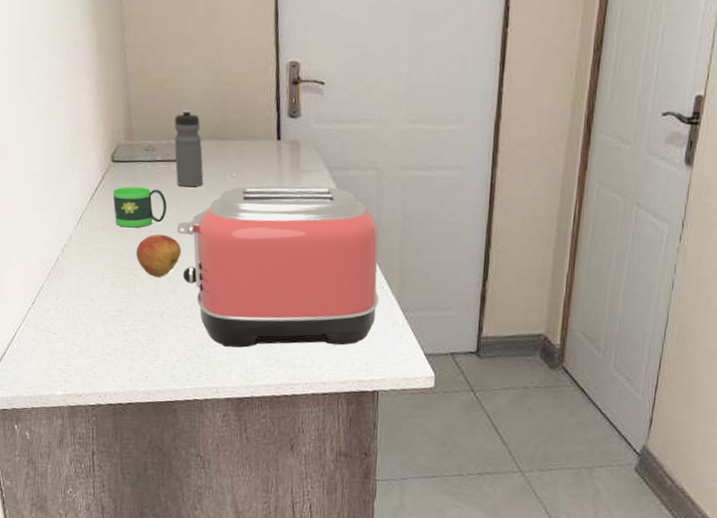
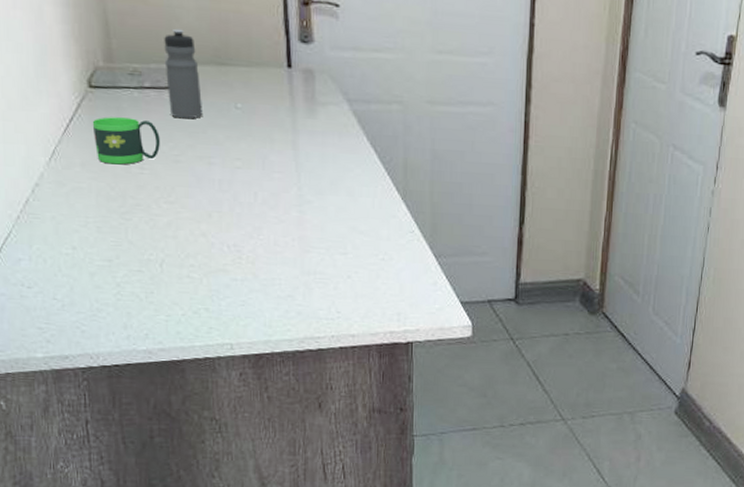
fruit: present [136,234,181,277] -> none [125,172,180,222]
toaster: present [177,186,379,348] -> none [174,119,410,300]

